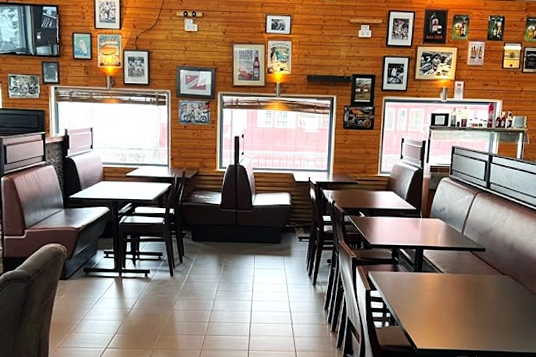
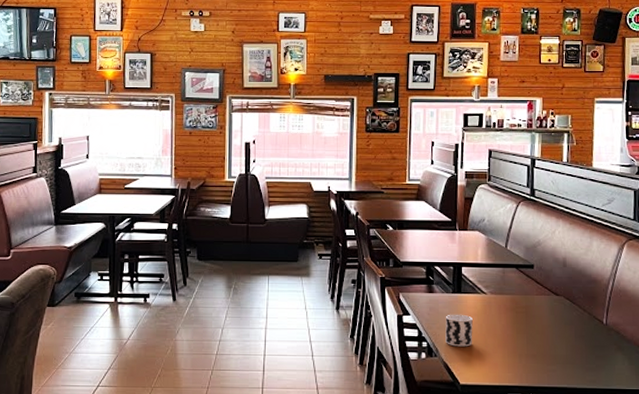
cup: none [406,289,430,317] -> present [445,314,473,347]

